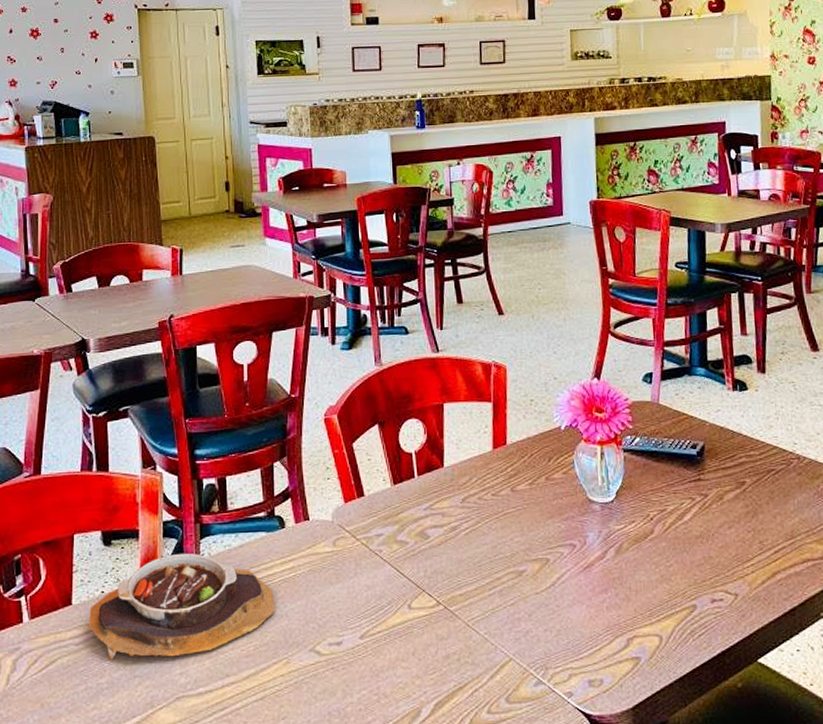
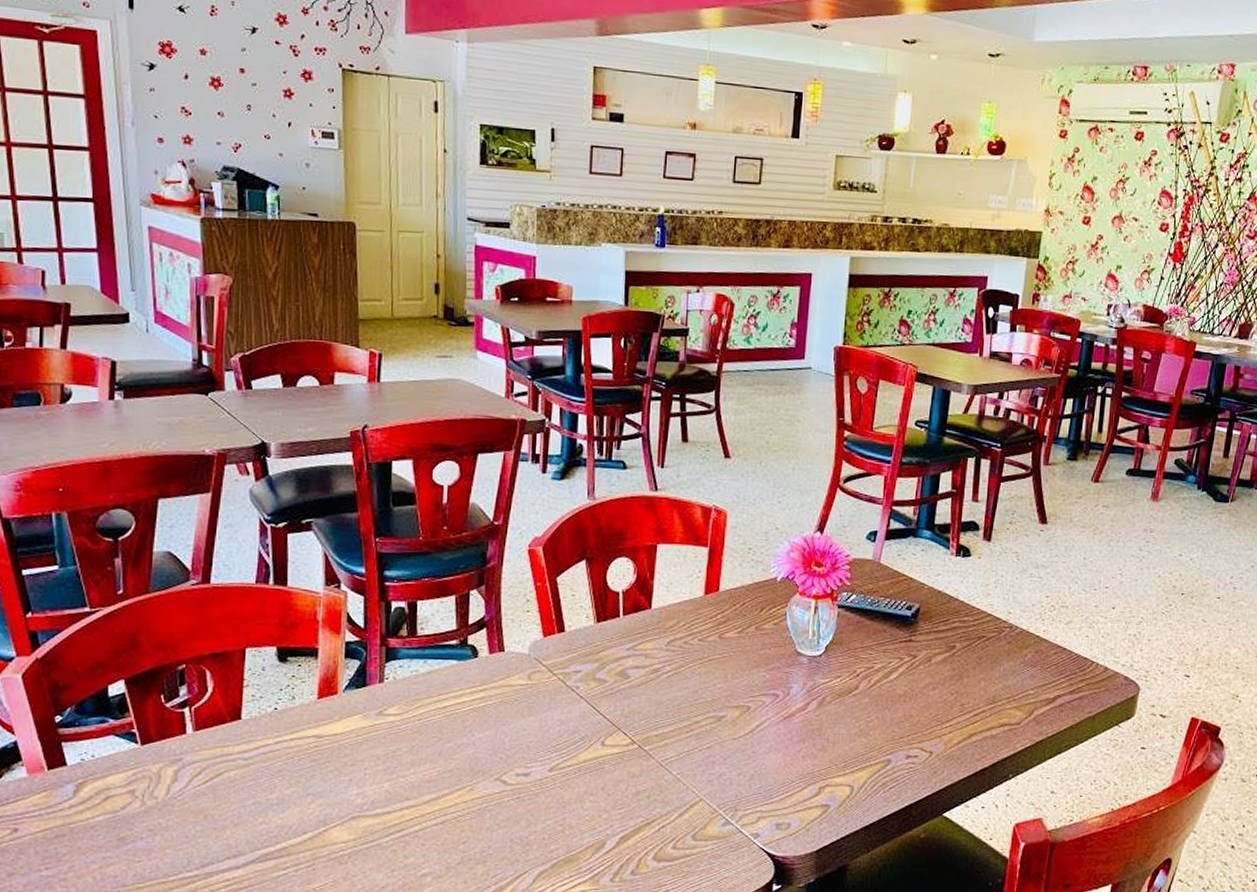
soup bowl: present [88,553,275,660] -> none [258,675,462,777]

